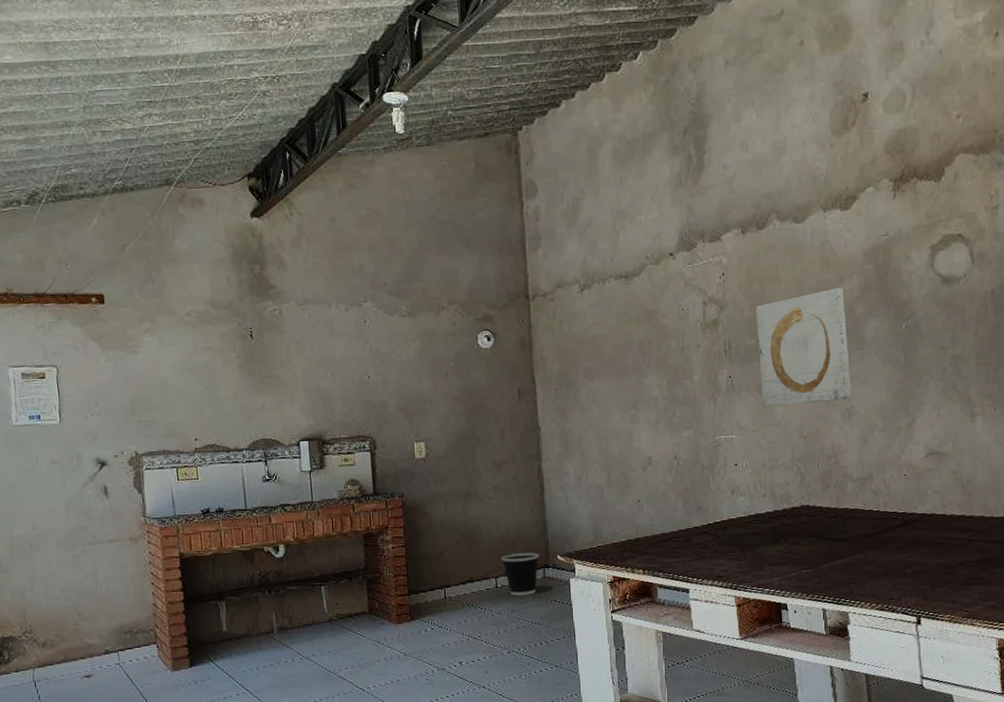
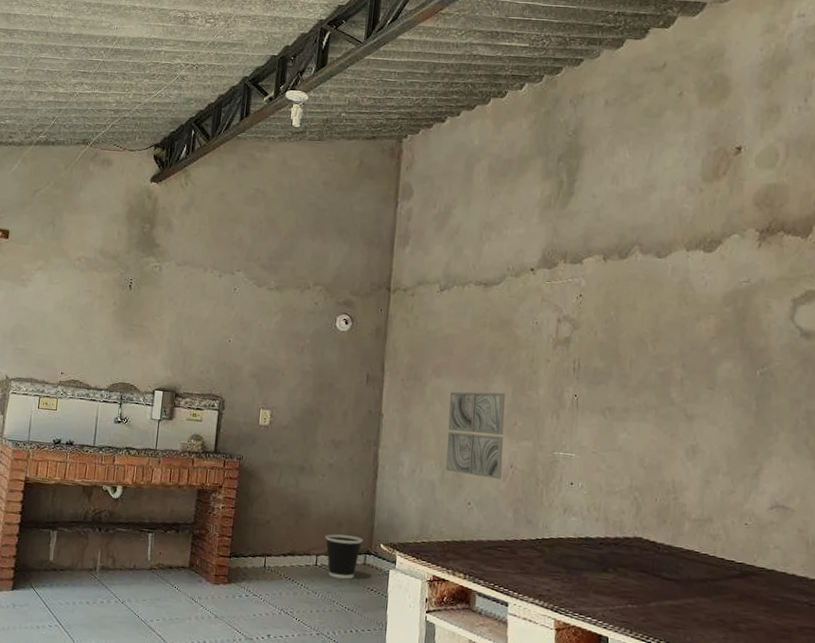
wall art: none [605,386,668,474] -> present [446,391,506,479]
wall art: present [755,287,852,407] -> none [605,325,700,438]

